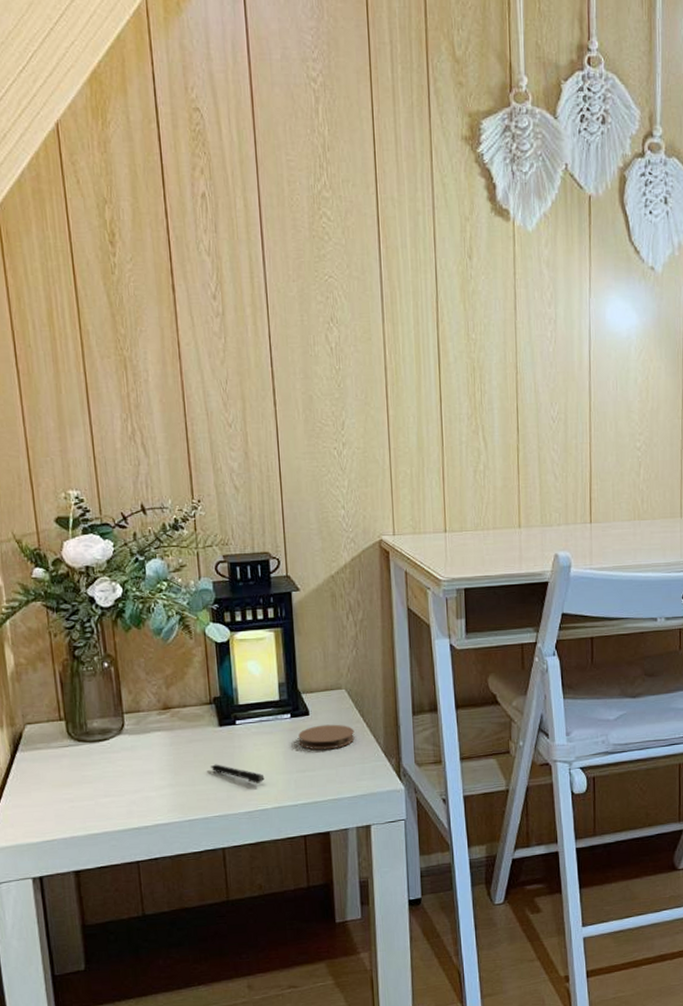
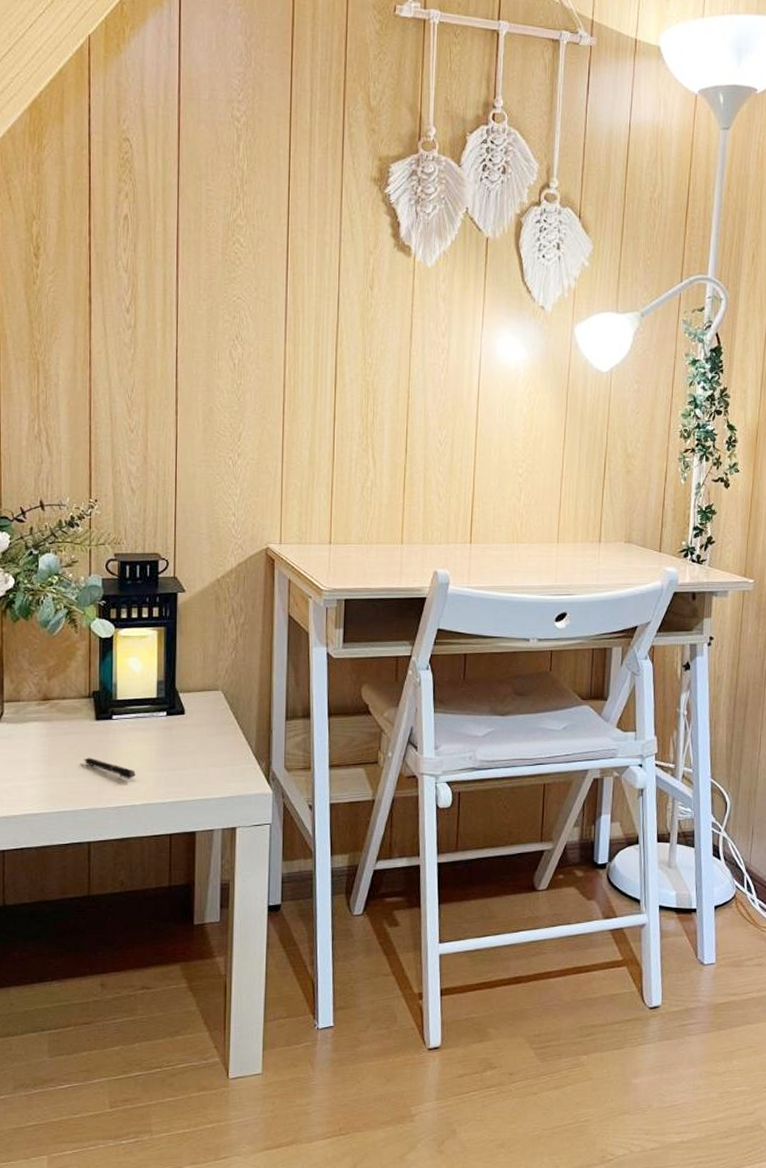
coaster: present [298,724,355,750] -> none [172,724,228,750]

